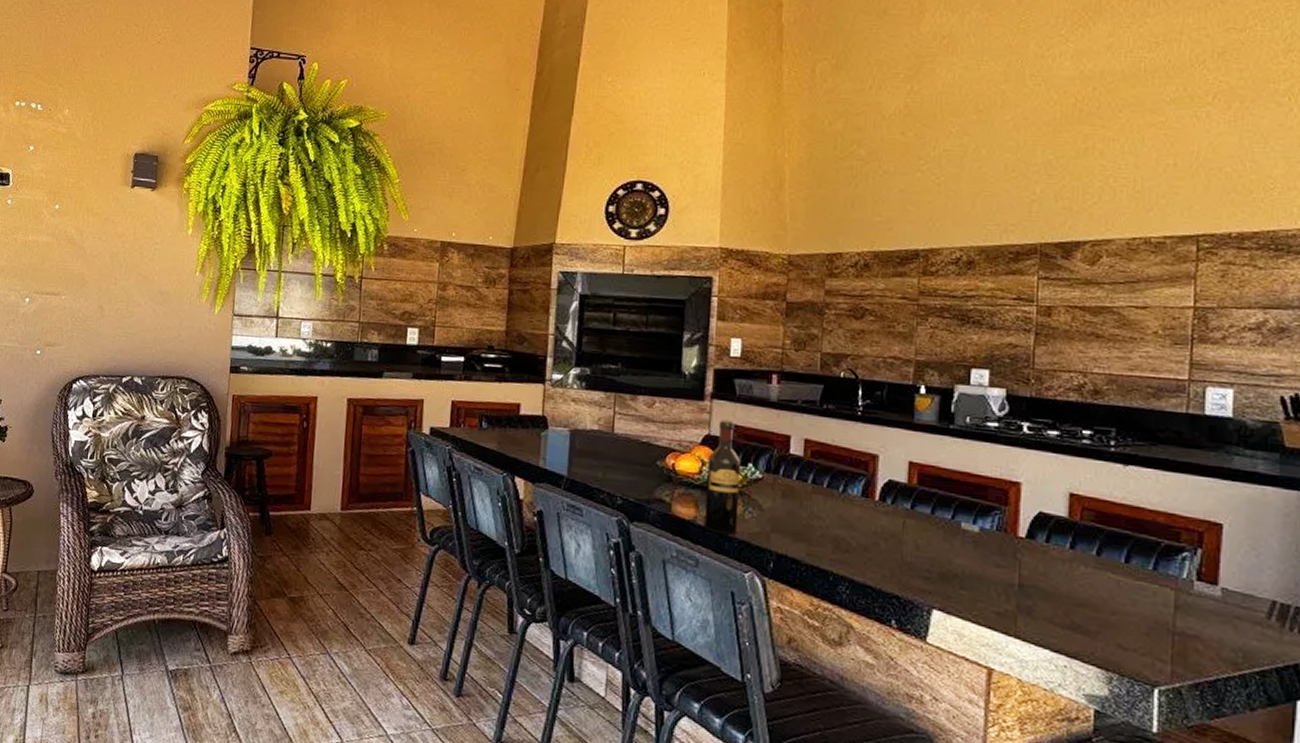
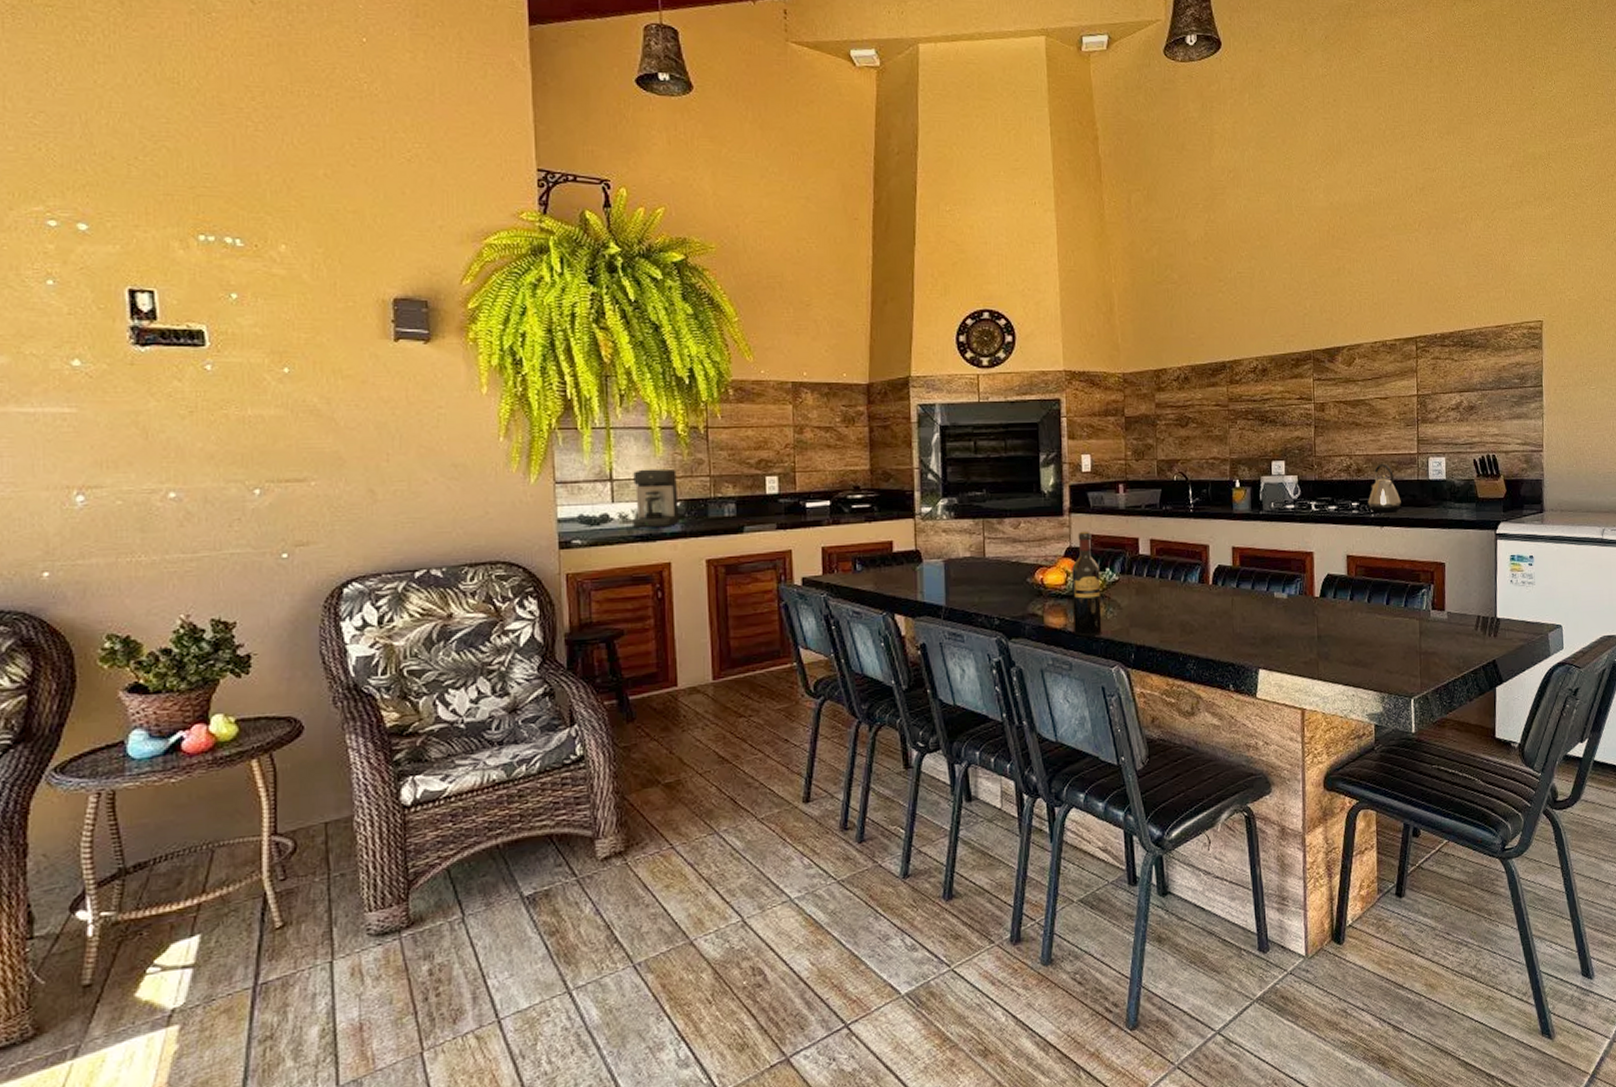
coffee maker: none [290,311,331,364] -> present [633,470,680,527]
kettle: none [1107,386,1158,450] -> present [1368,463,1401,513]

